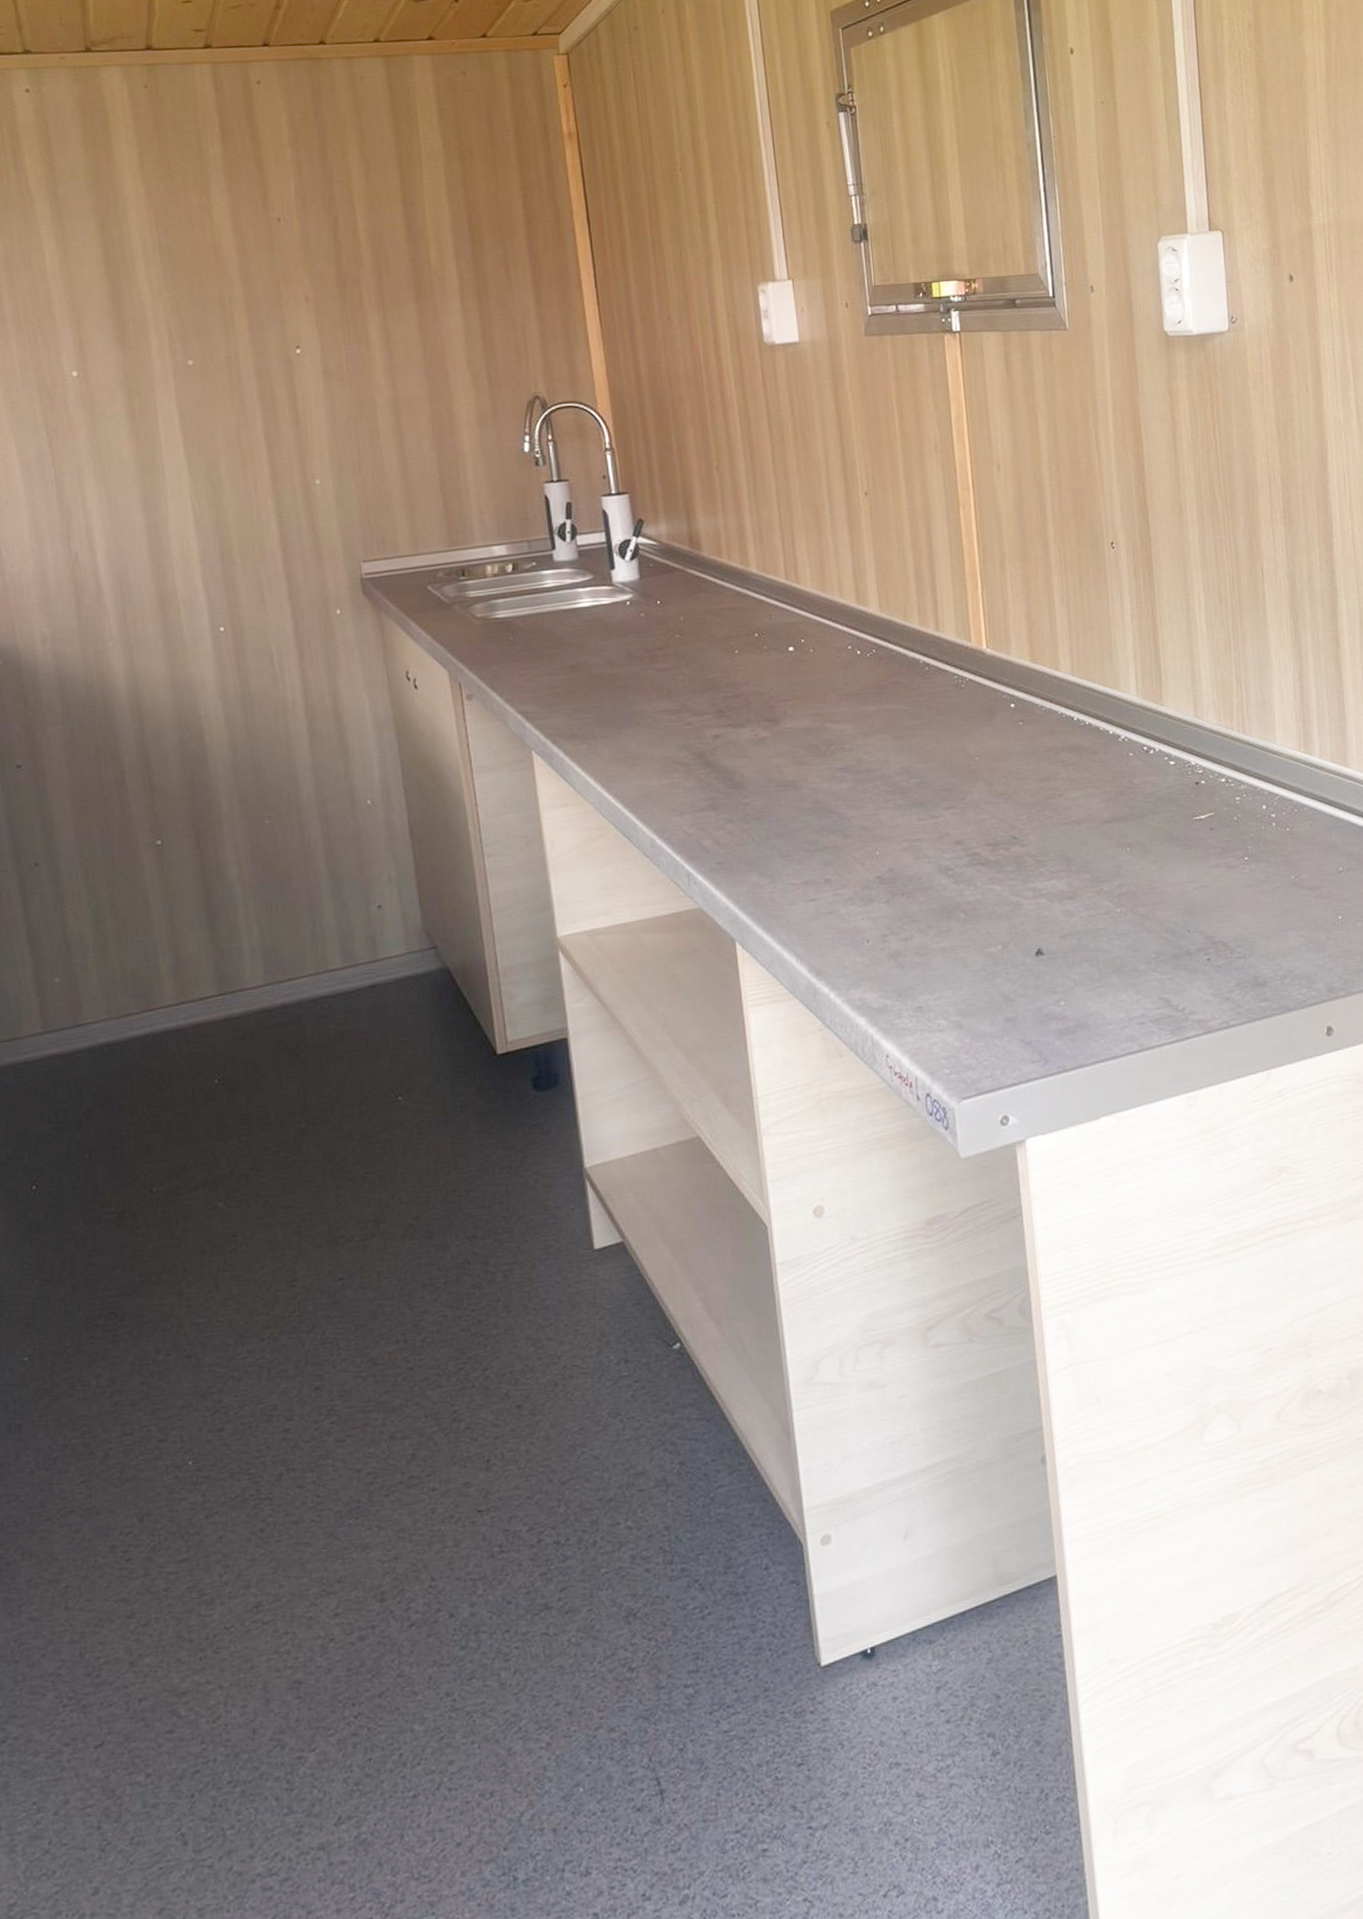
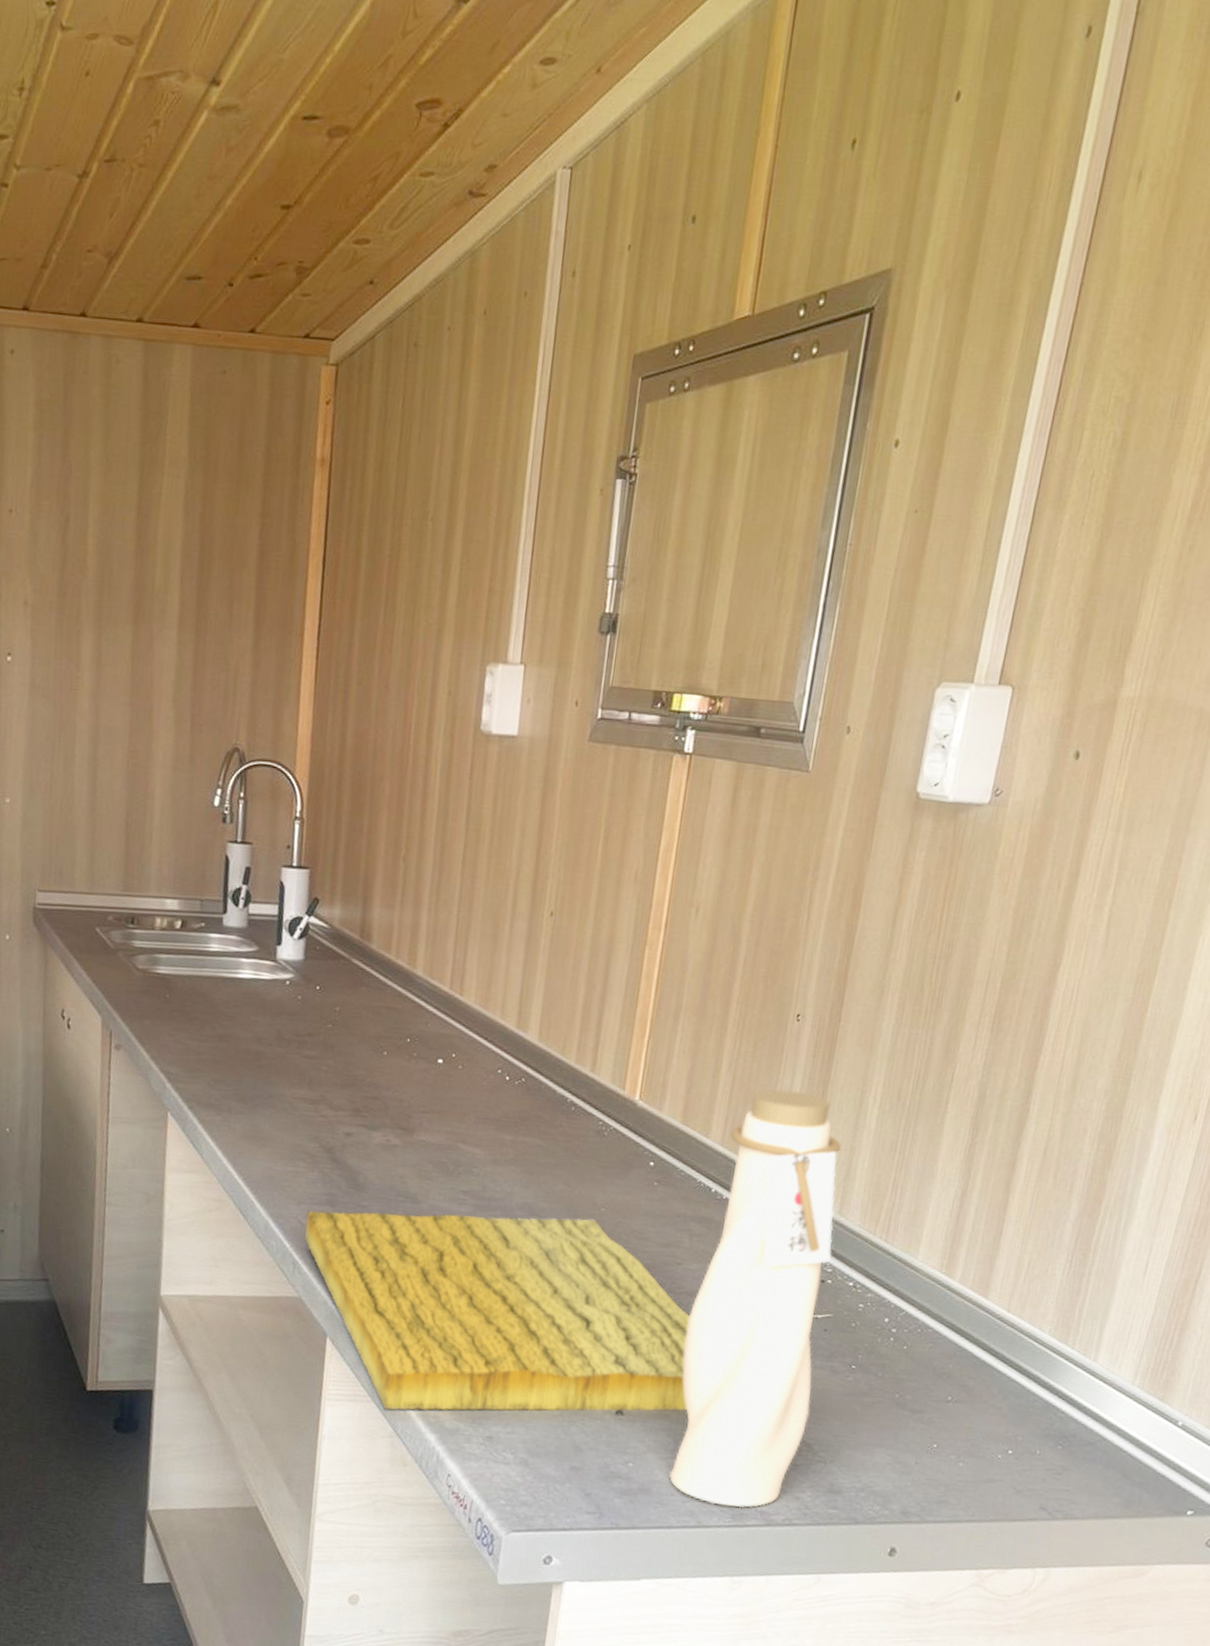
cutting board: none [690,769,1103,1003] -> present [304,1211,691,1412]
water bottle: none [1077,611,1218,1024] -> present [669,1089,841,1508]

